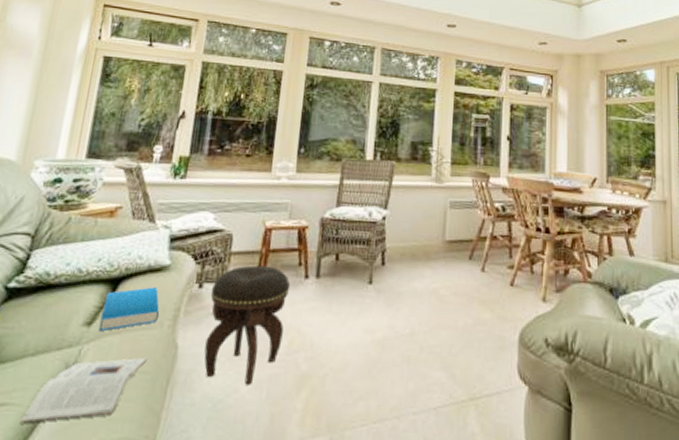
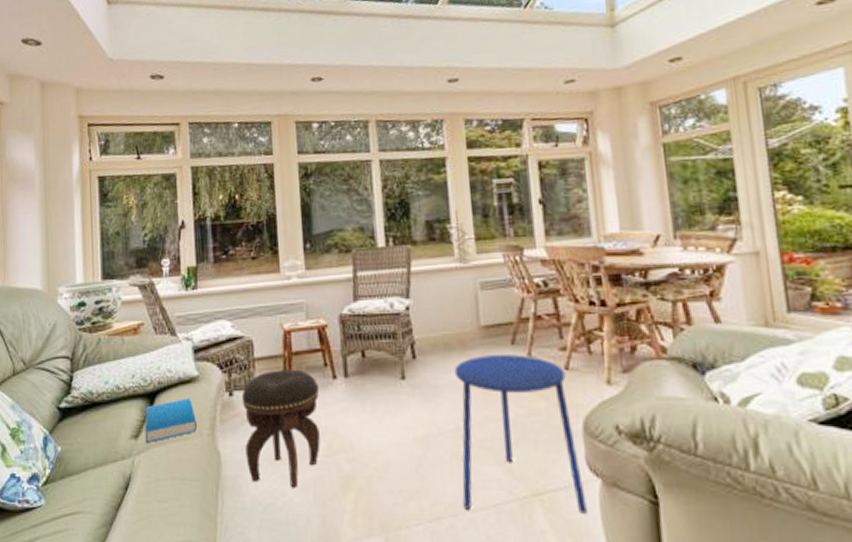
magazine: present [21,357,147,423] -> none [95,465,194,528]
side table: none [407,267,514,418] -> present [454,354,587,514]

